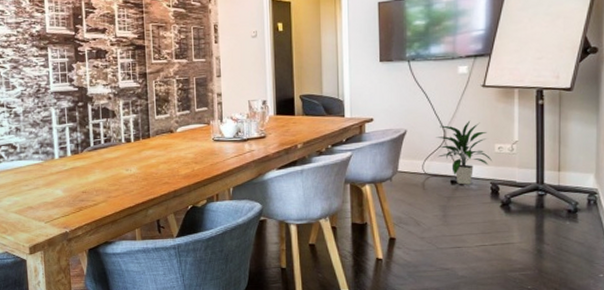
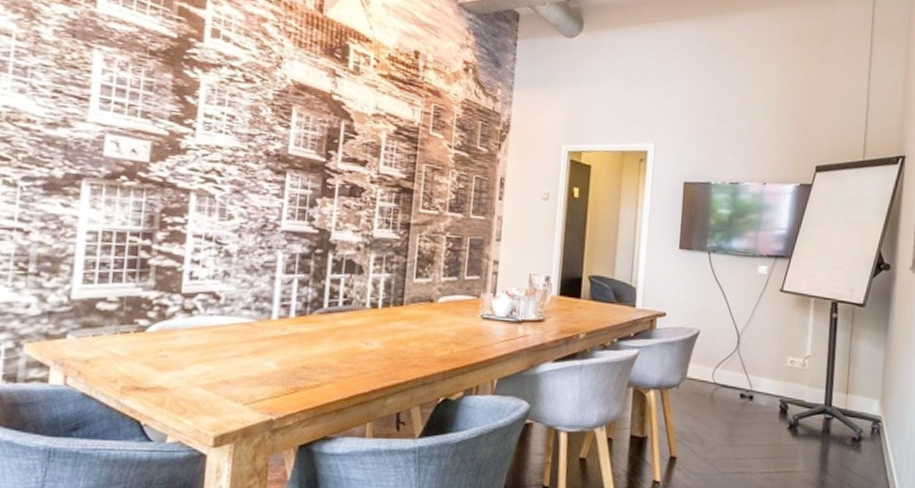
indoor plant: present [436,120,492,185] -> none [729,327,783,400]

